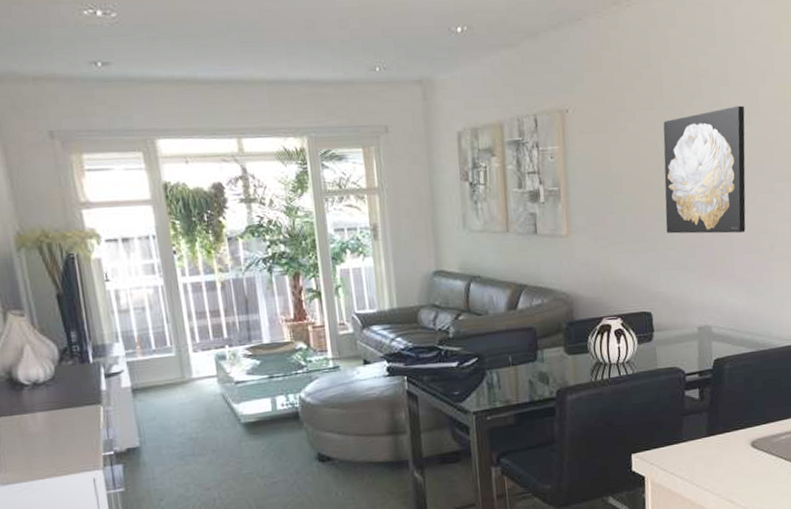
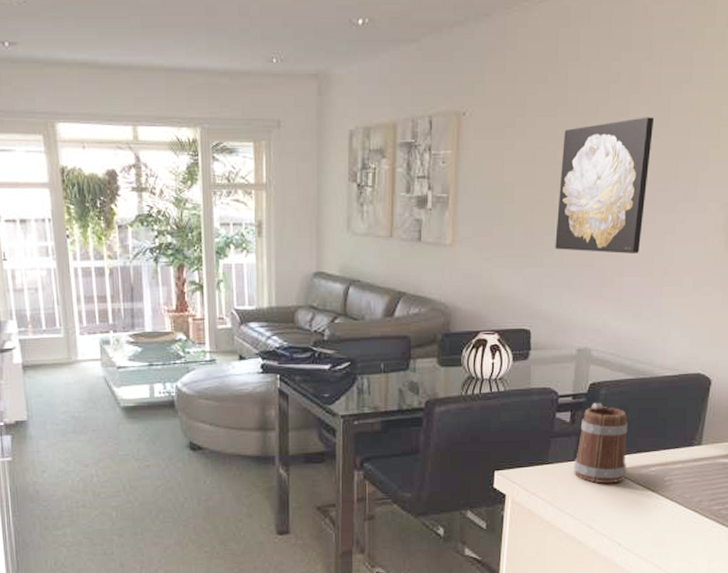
mug: none [707,378,758,457] -> present [574,403,628,484]

